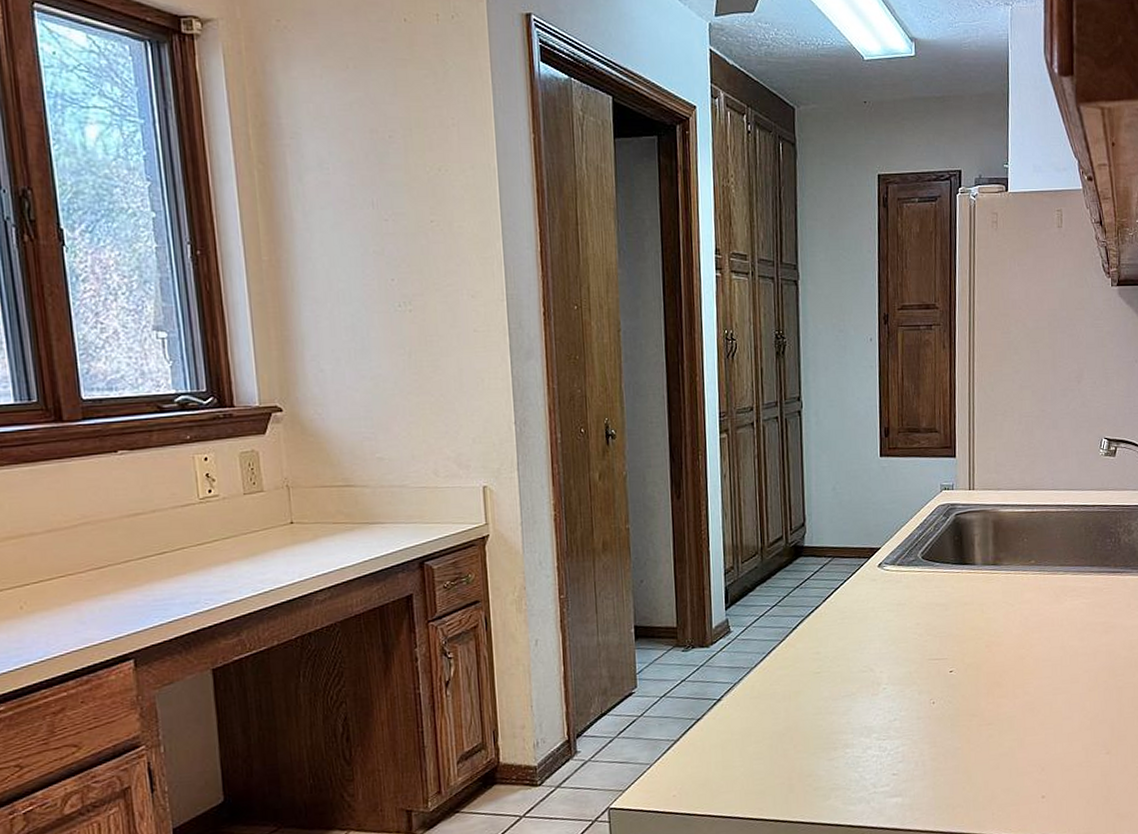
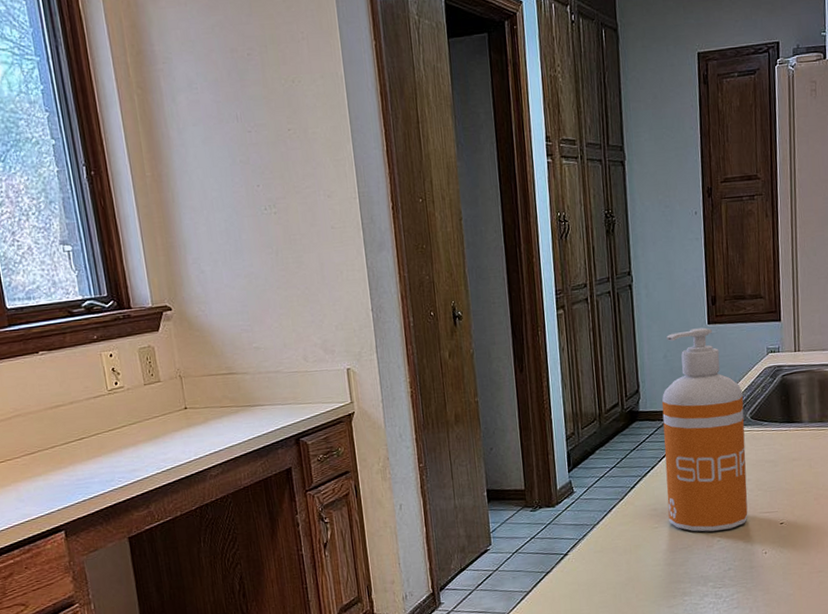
soap dispenser: none [828,460,916,679] -> present [661,327,748,532]

